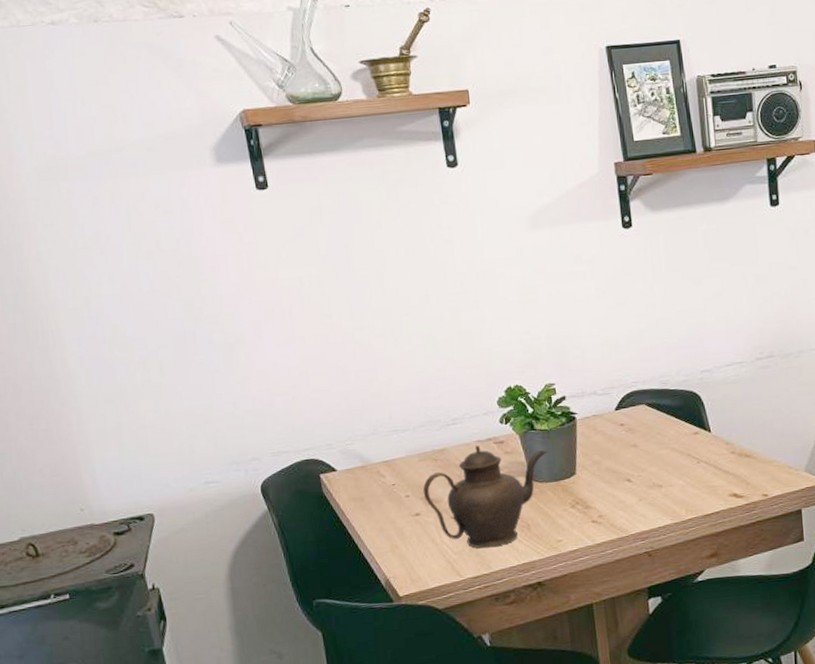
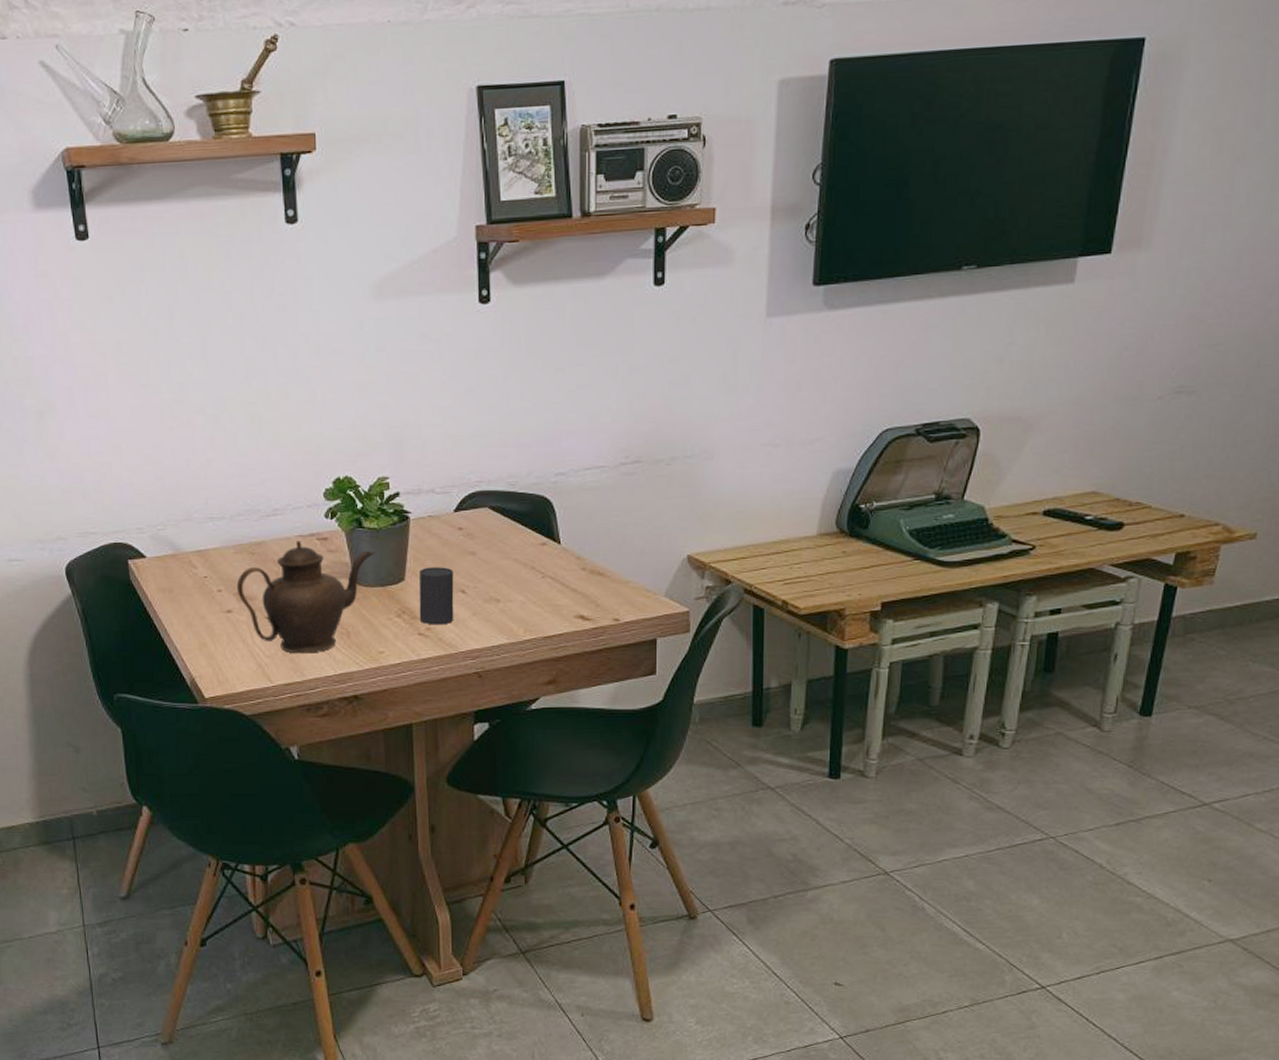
cup: none [589,460,622,513] -> present [419,567,454,625]

